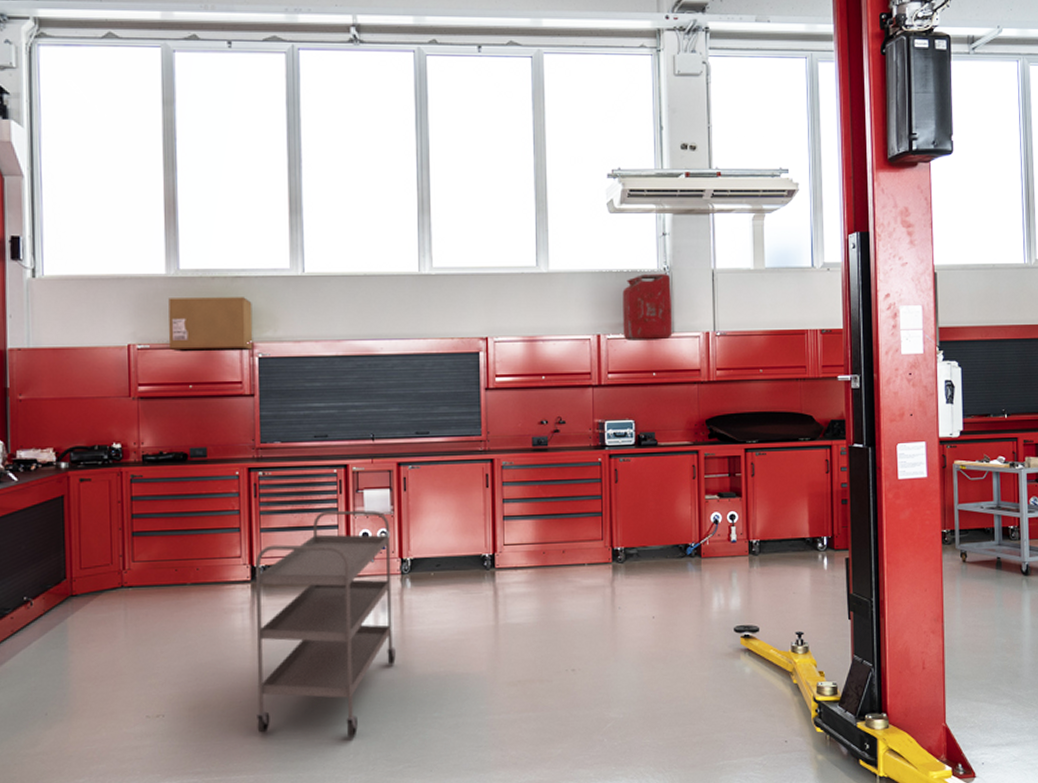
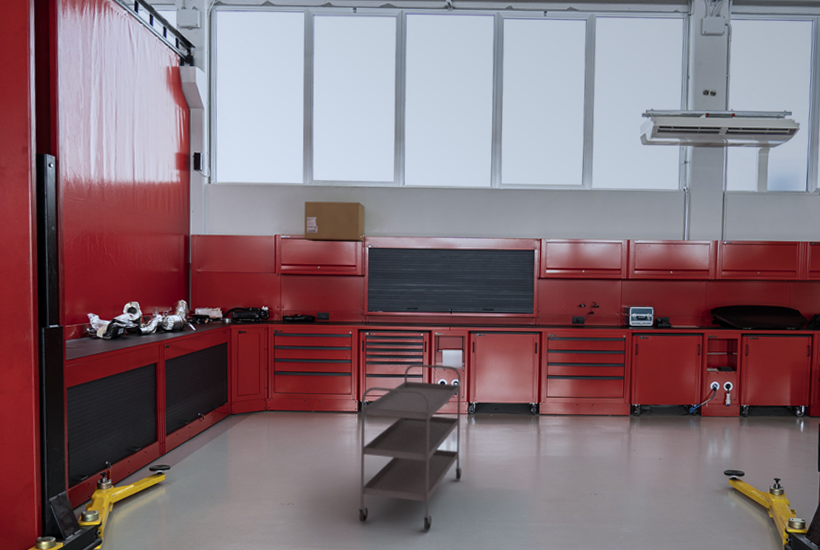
jerry can: present [622,273,673,341] -> none [648,193,689,246]

